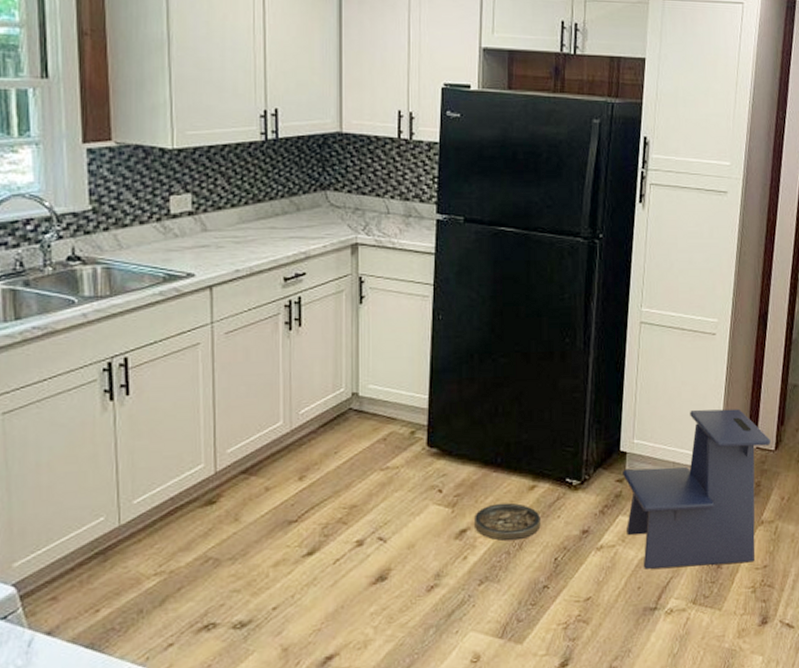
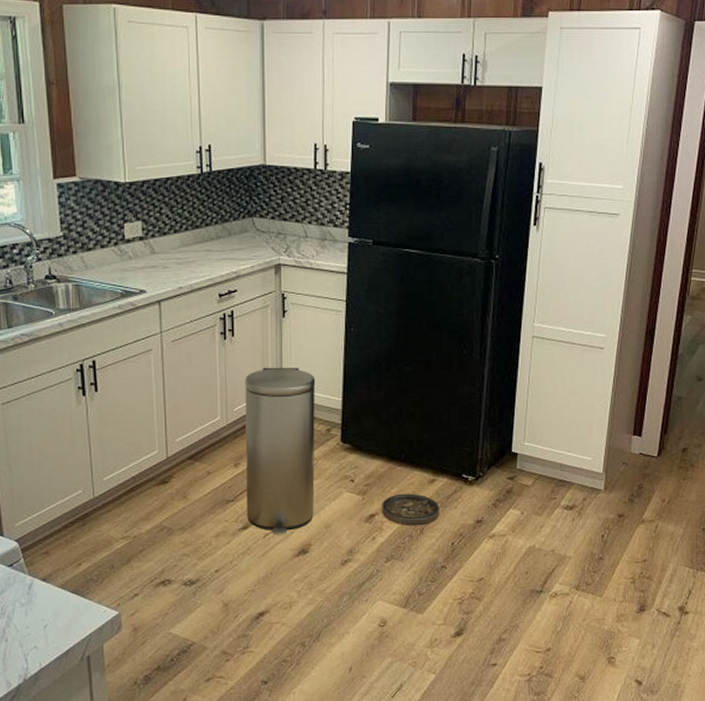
pedal bin: none [314,361,398,561] -> present [245,367,316,535]
step stool: present [623,408,771,569] -> none [514,417,654,557]

